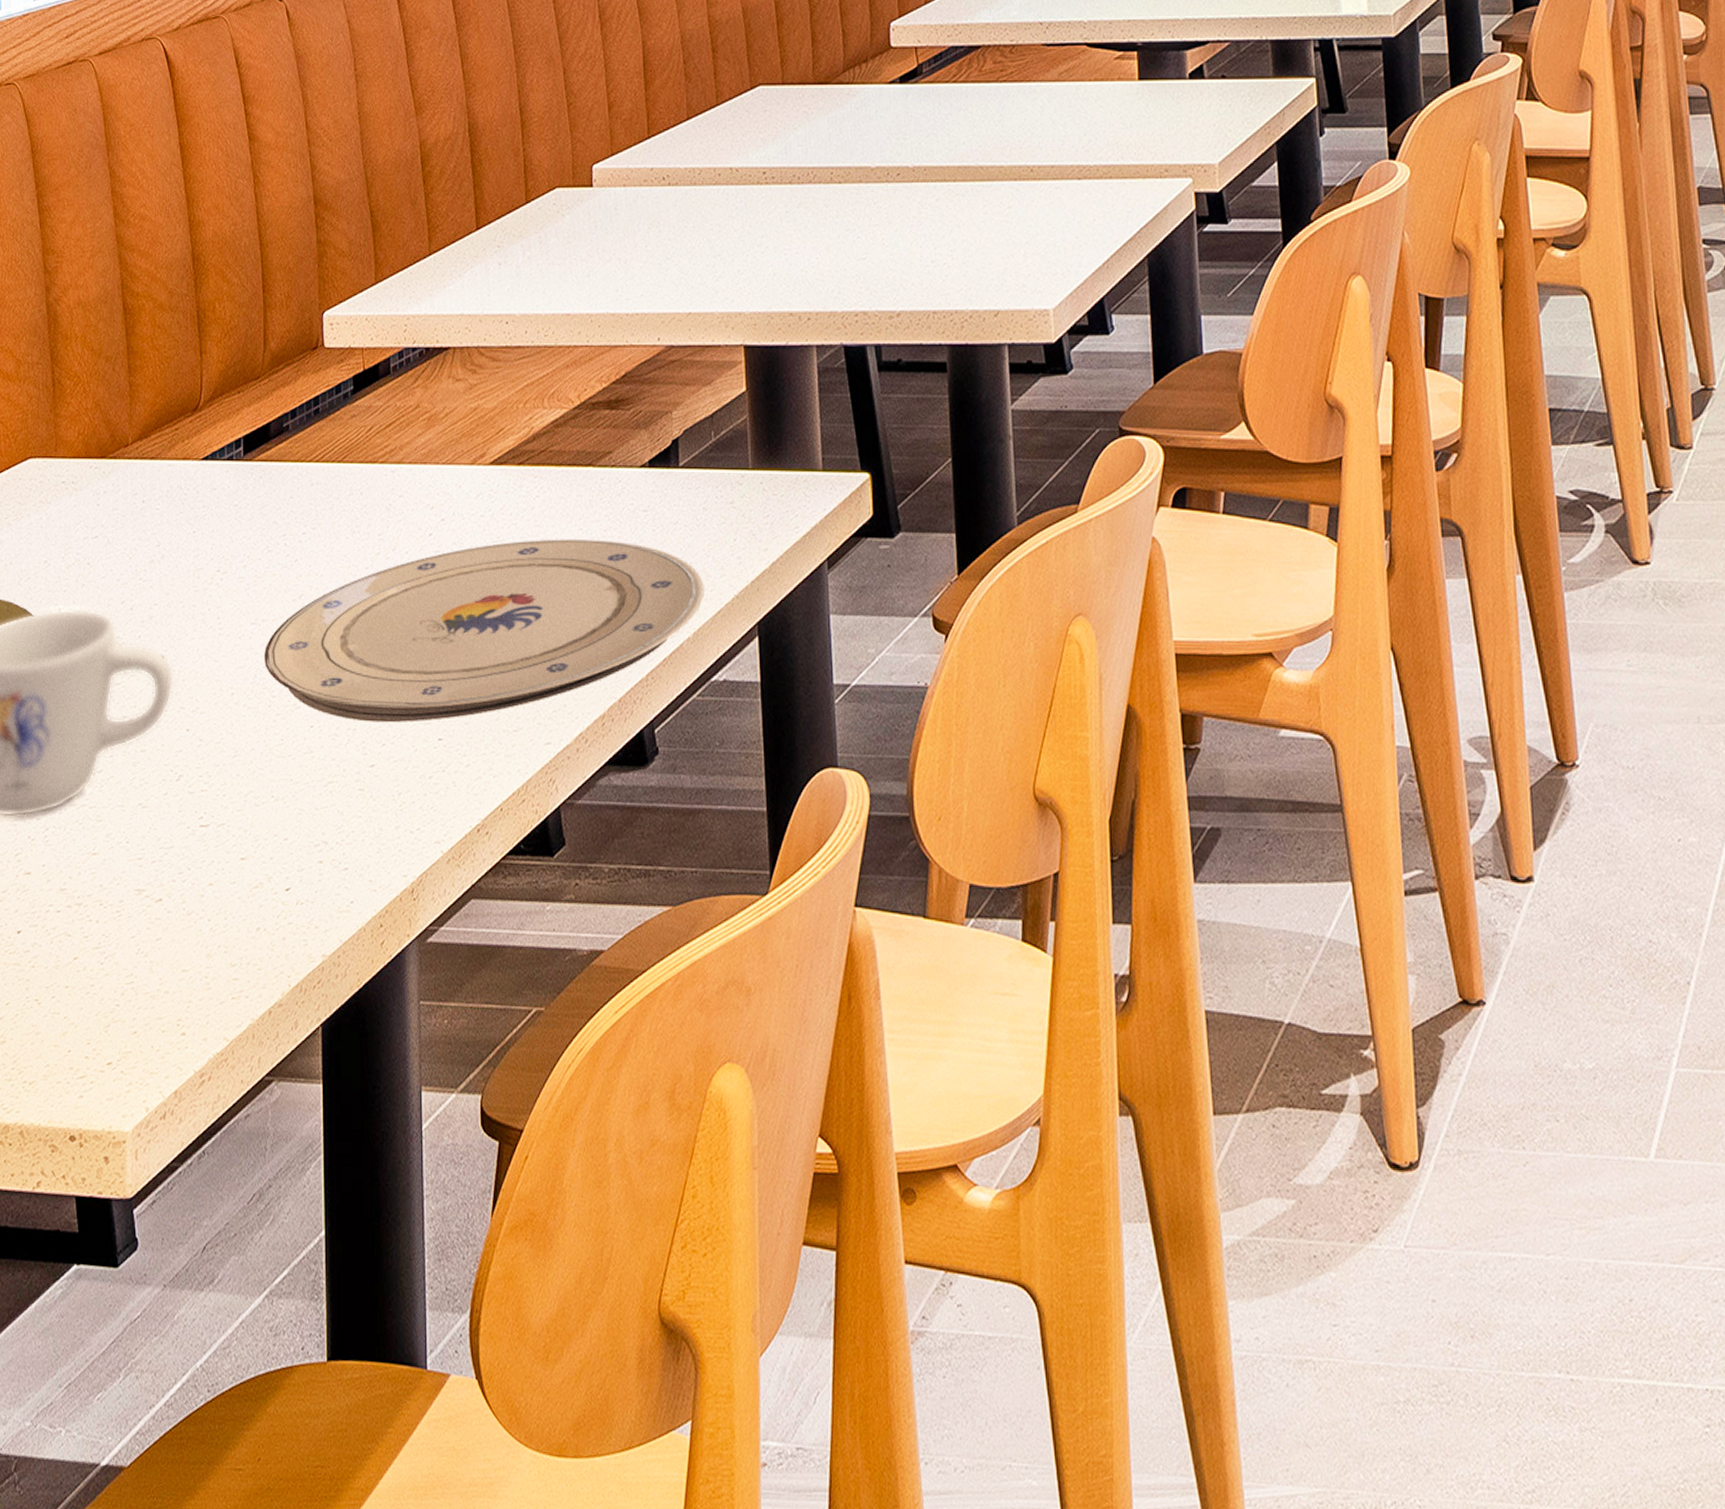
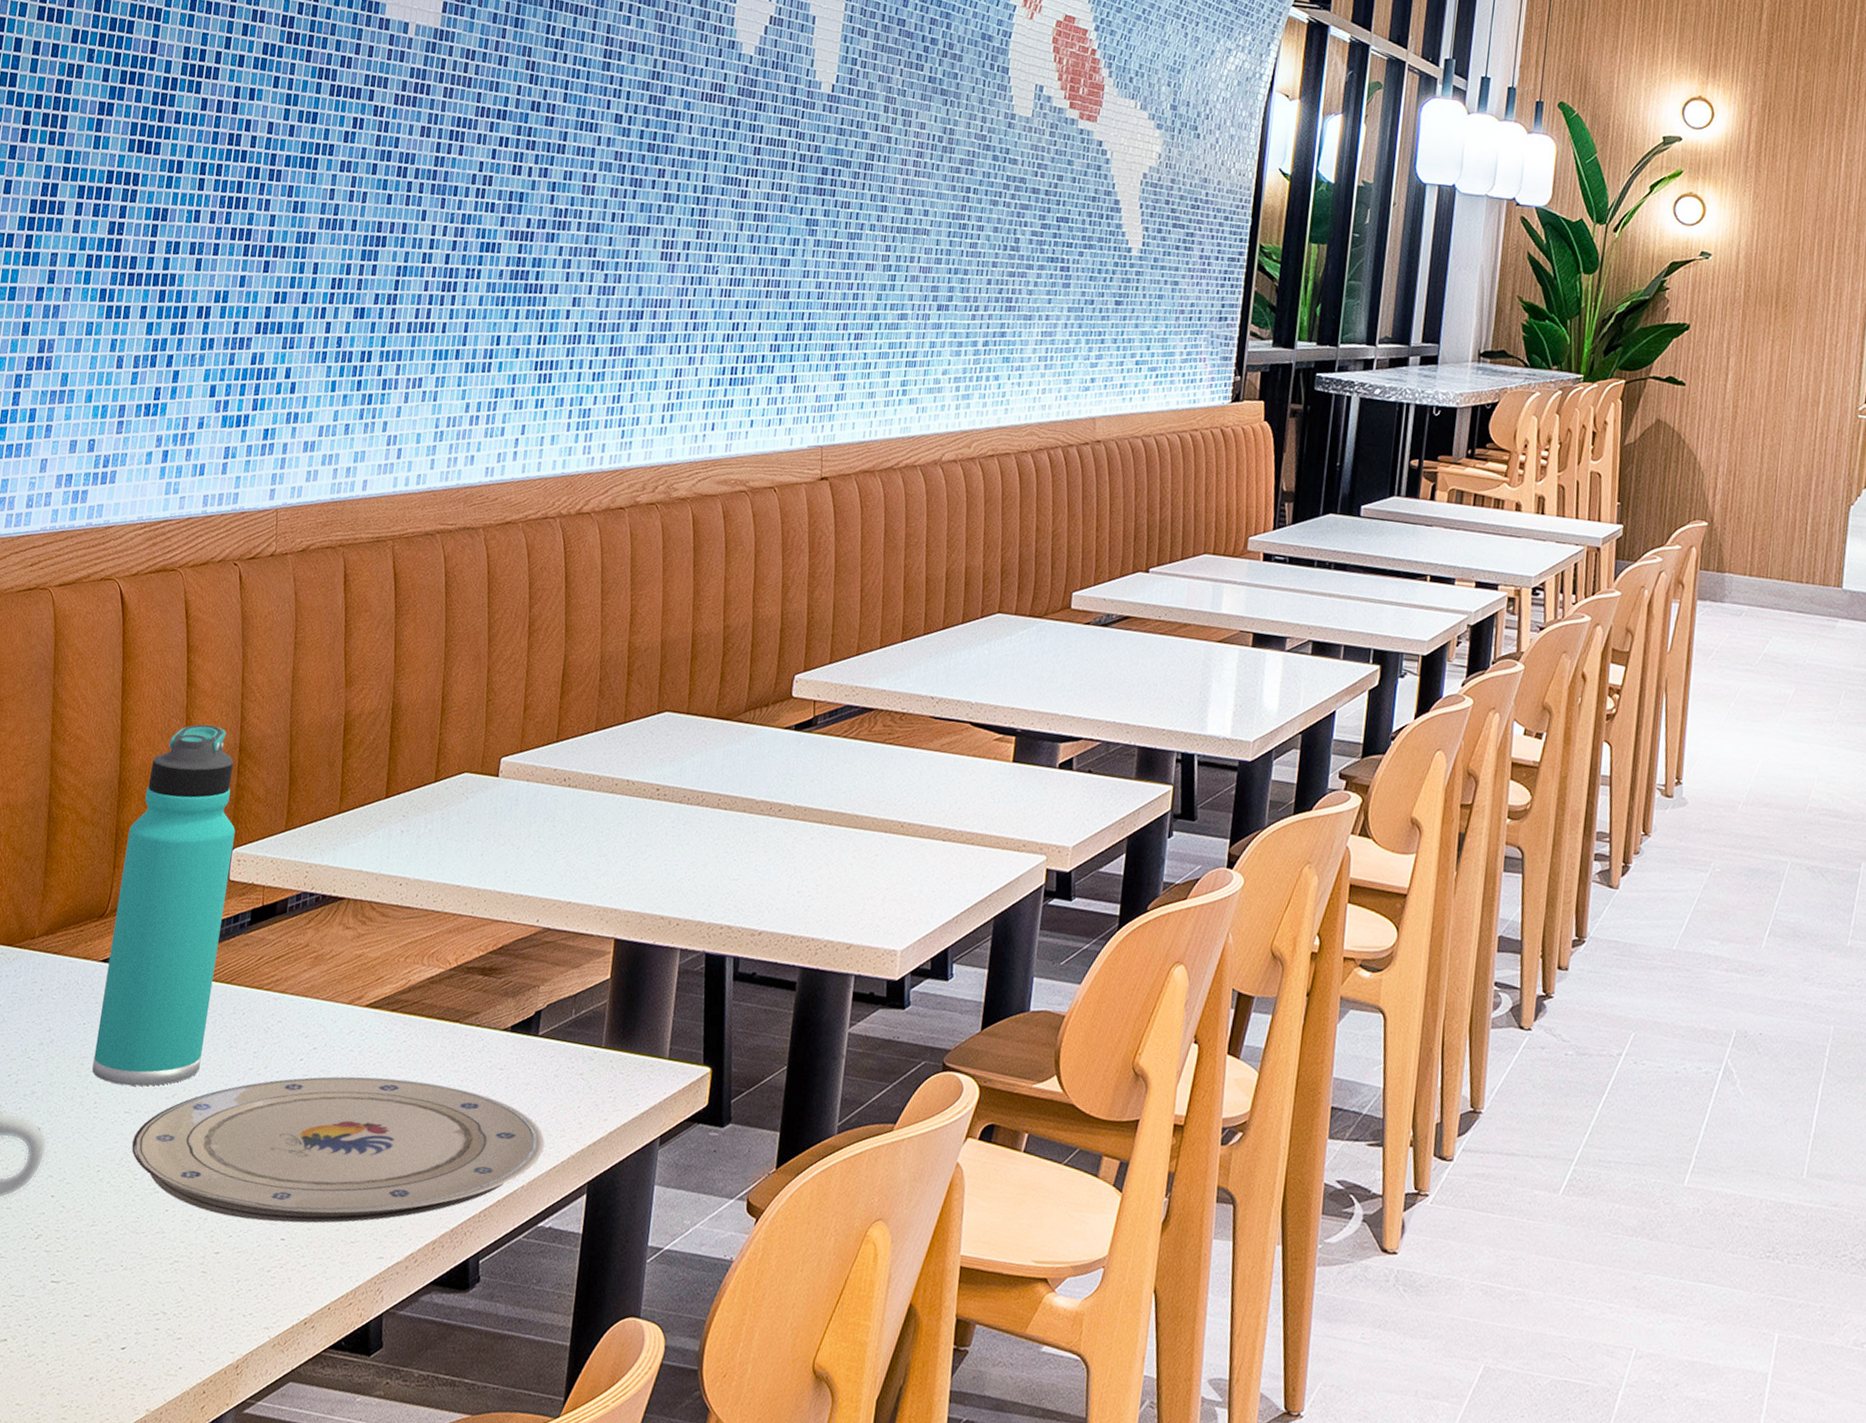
thermos bottle: none [209,180,324,594] -> present [92,724,236,1087]

